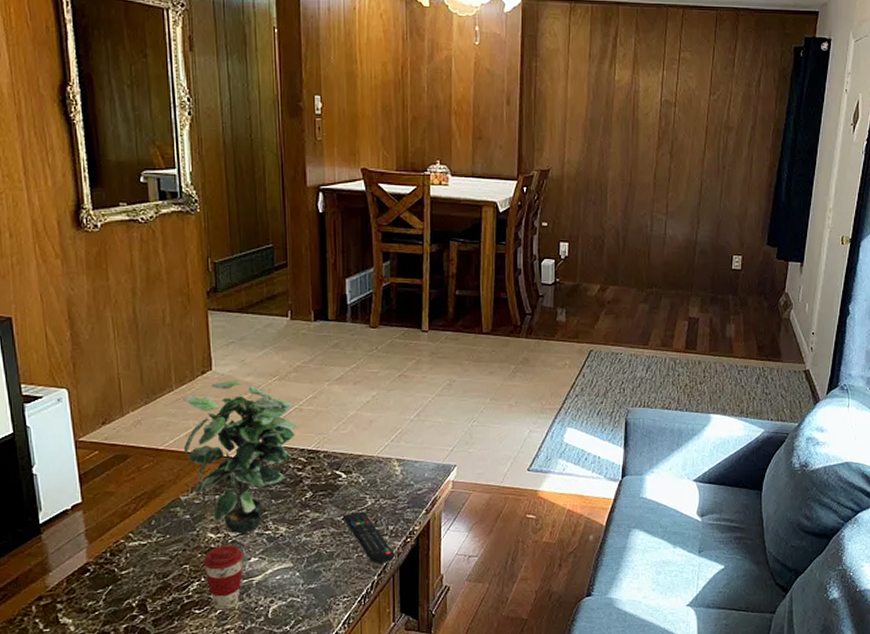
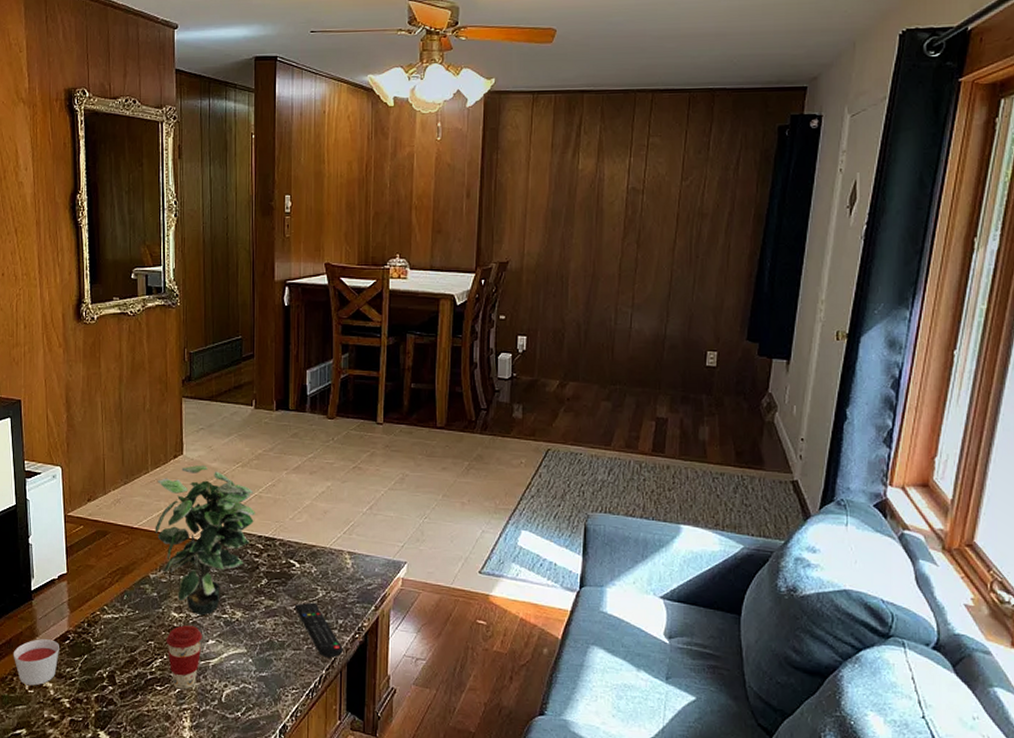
candle: none [21,574,78,625] -> present [13,639,59,686]

